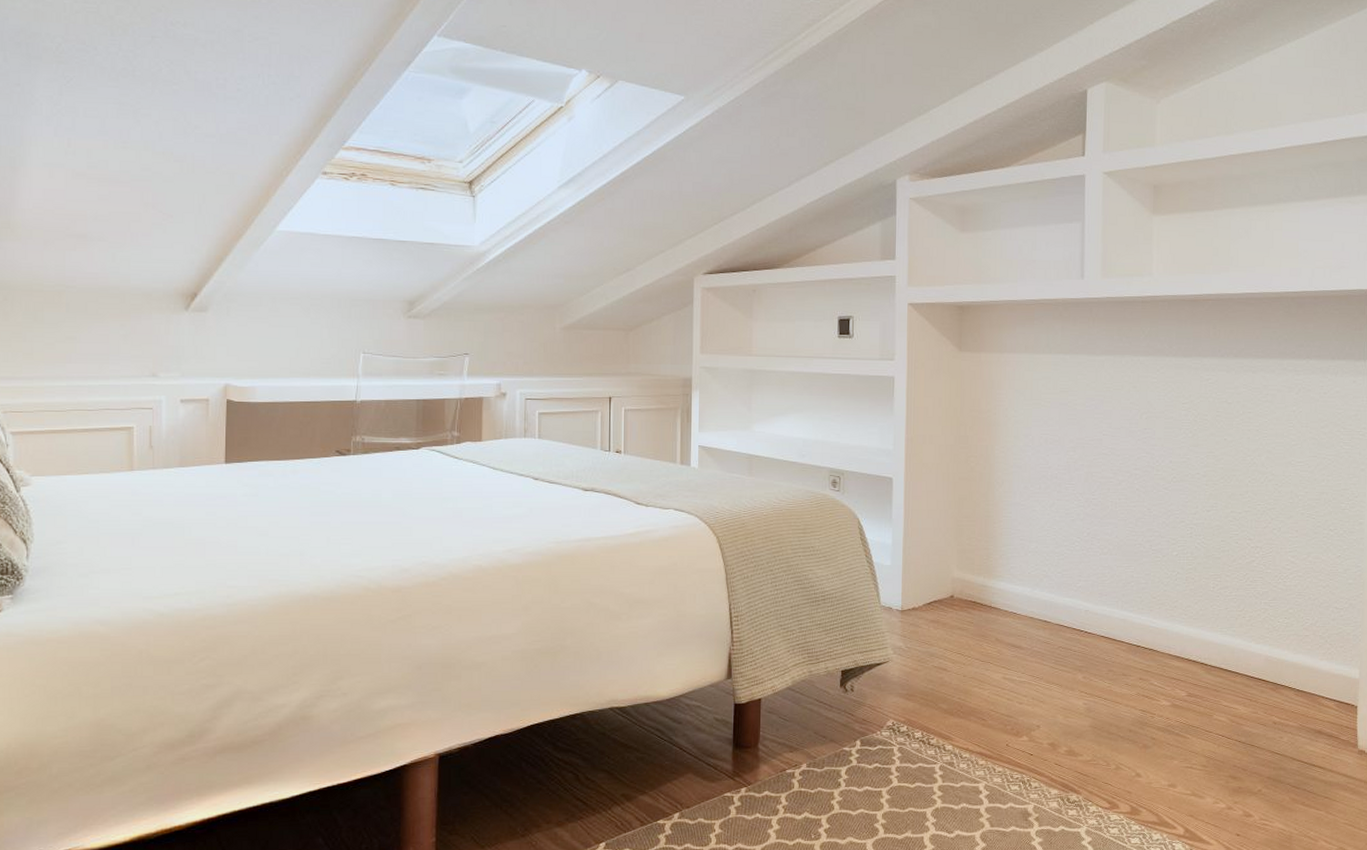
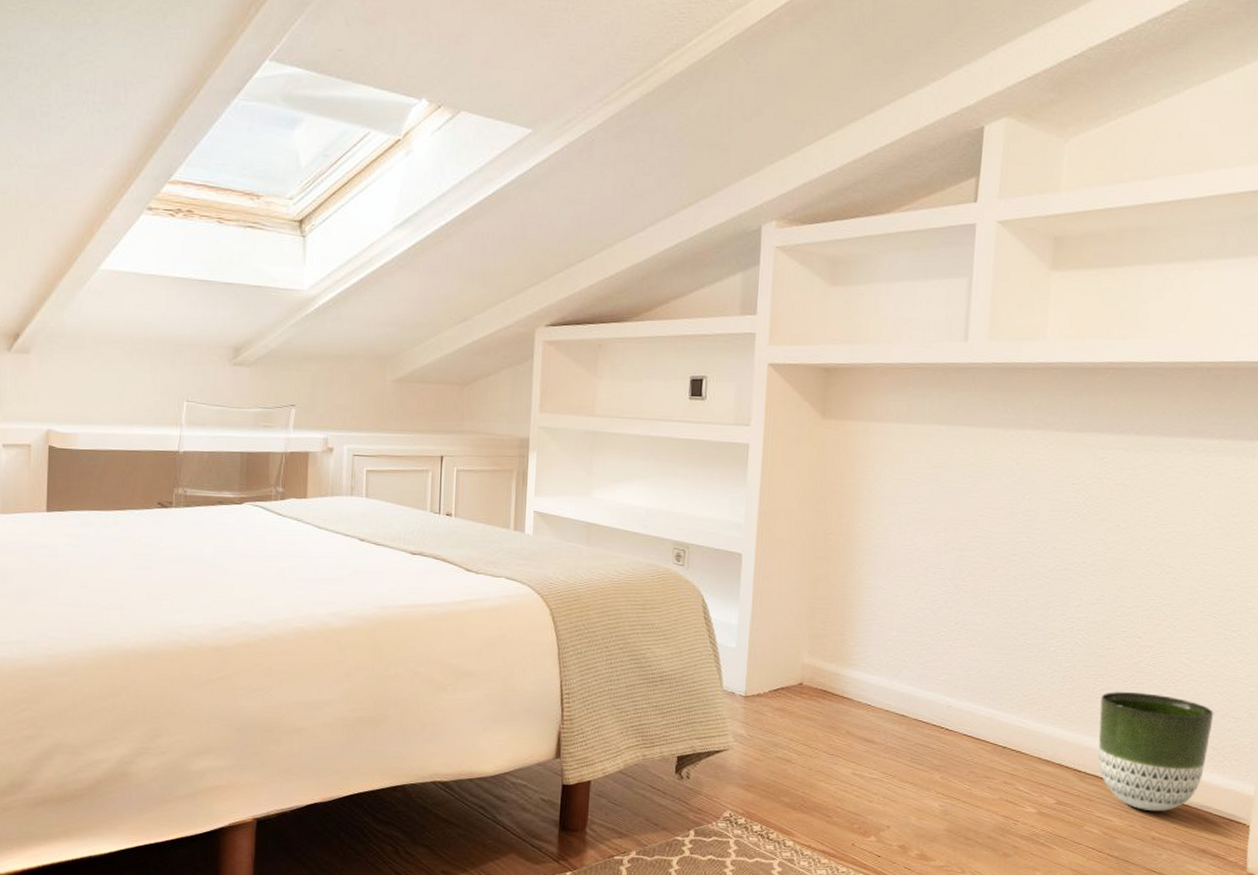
planter: none [1220,590,1319,698] -> present [1098,692,1214,812]

